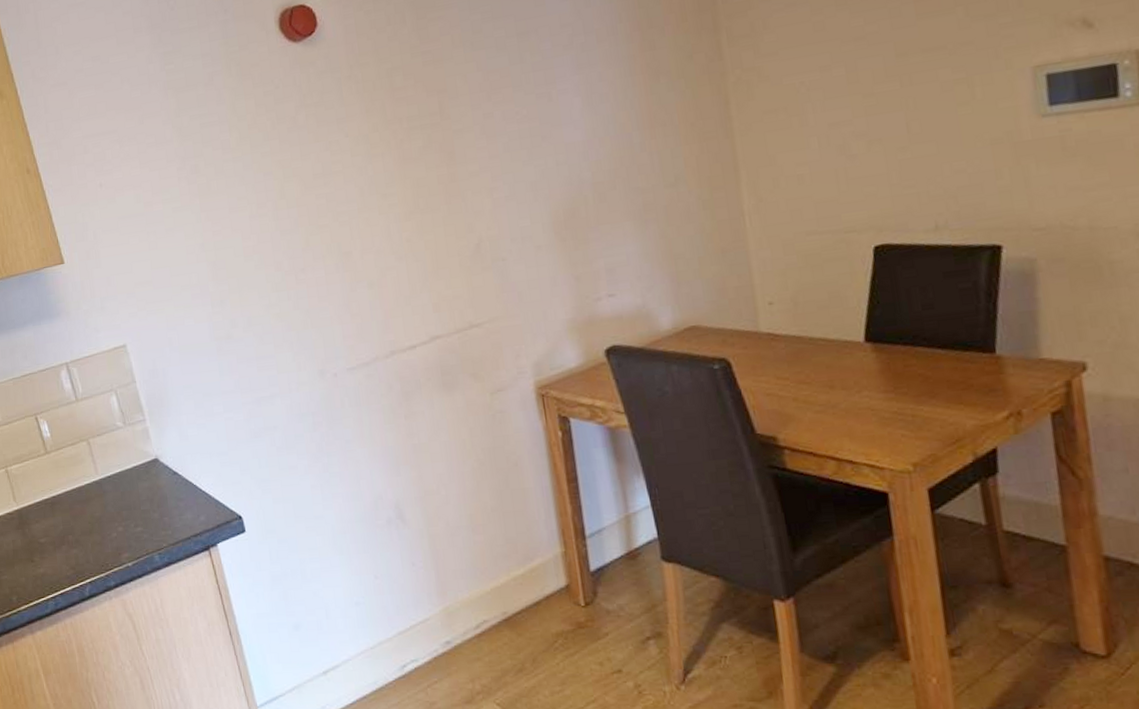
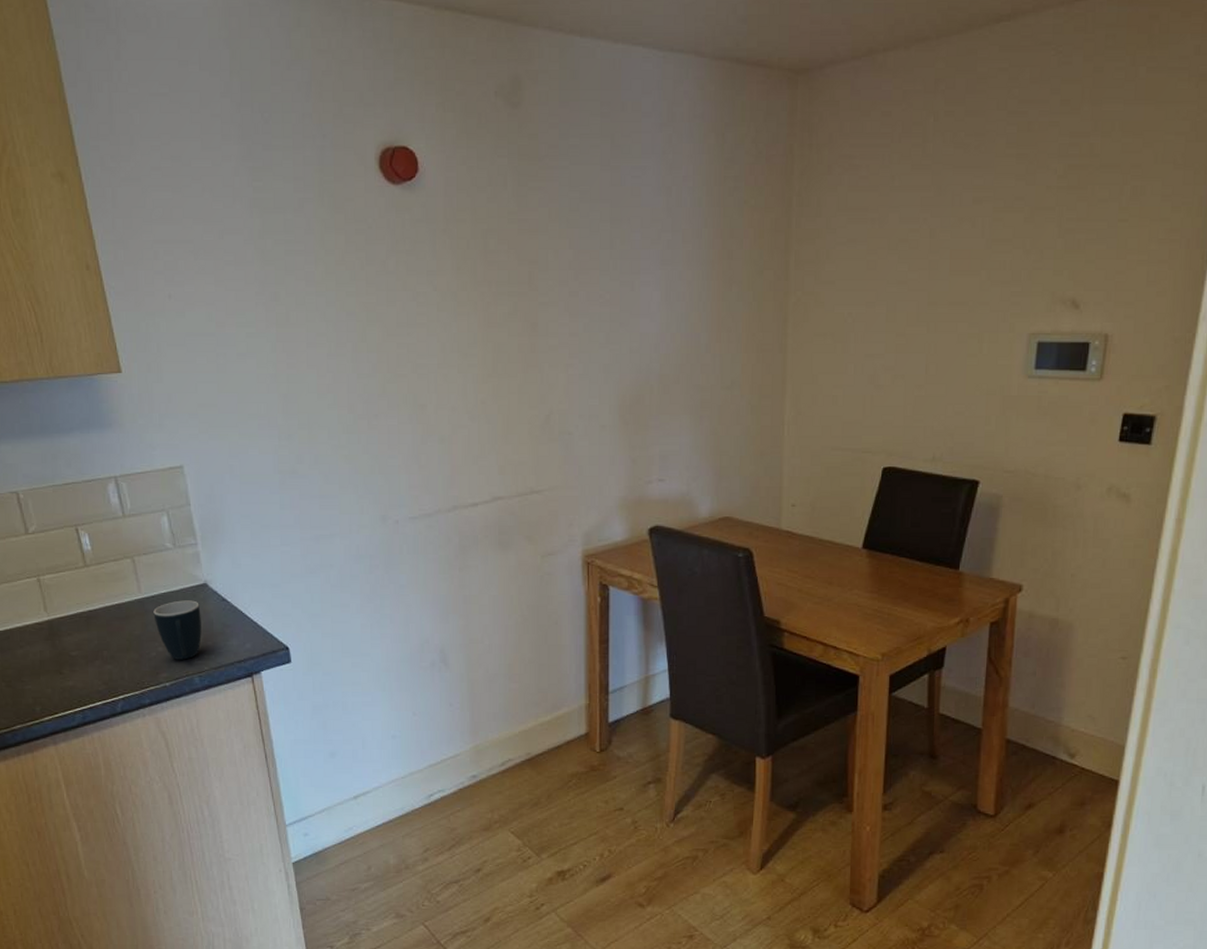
mug: none [111,477,158,539] -> present [153,600,202,660]

